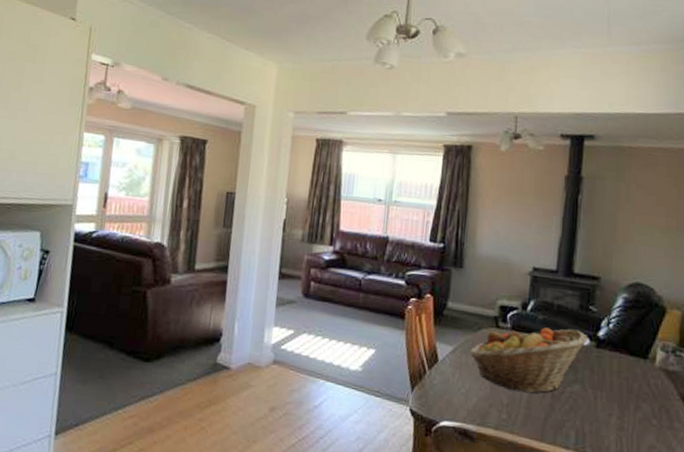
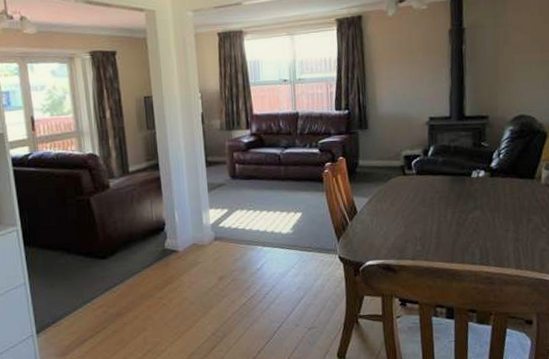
fruit basket: present [468,327,588,393] -> none [382,164,483,226]

